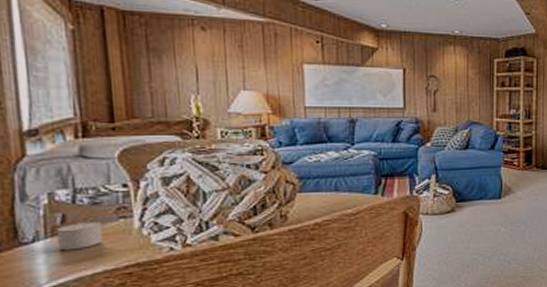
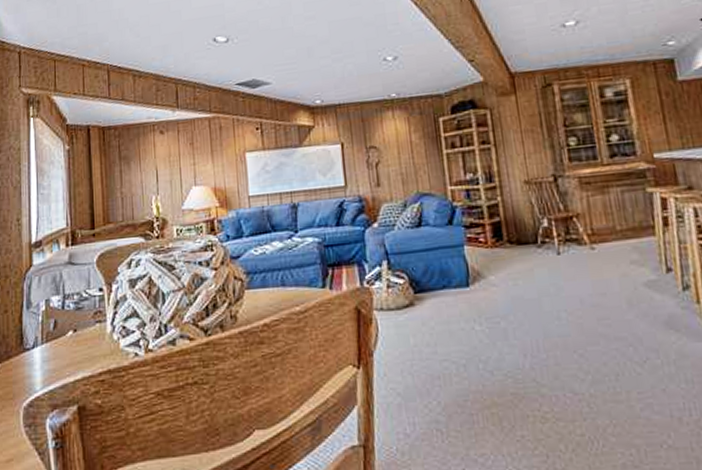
candle: present [48,220,108,251] -> none [44,326,87,357]

